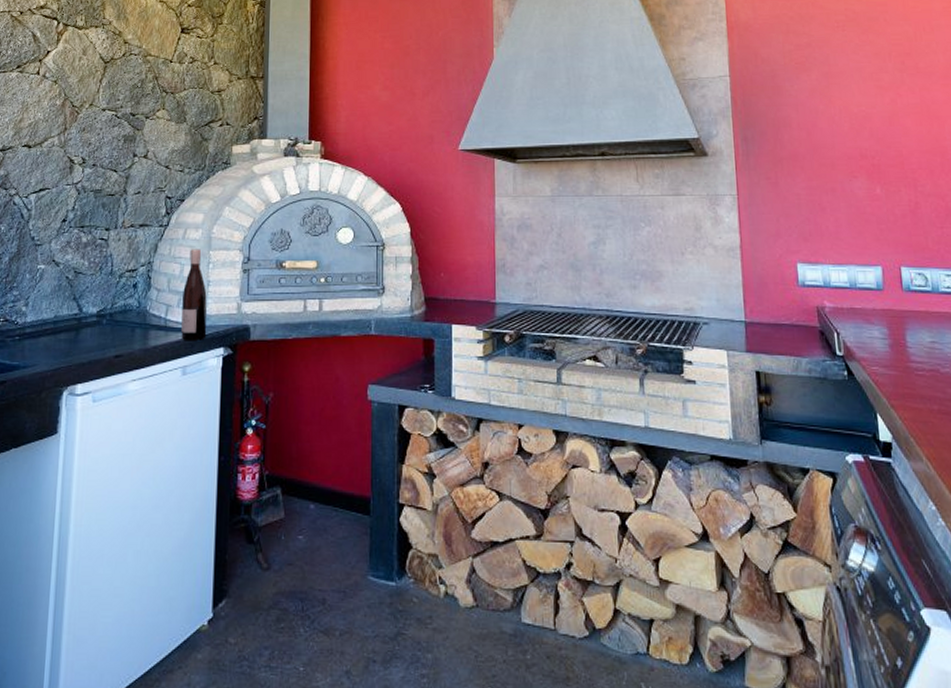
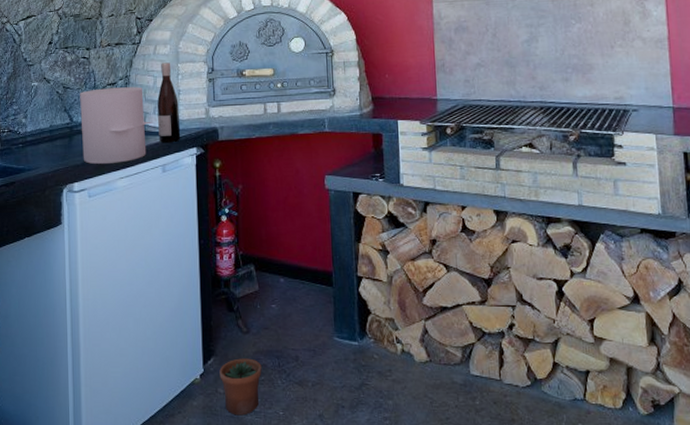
paper towel roll: none [90,275,175,363] -> present [80,87,153,164]
planter: none [231,600,282,672] -> present [219,358,262,416]

